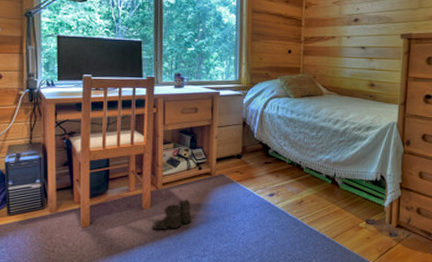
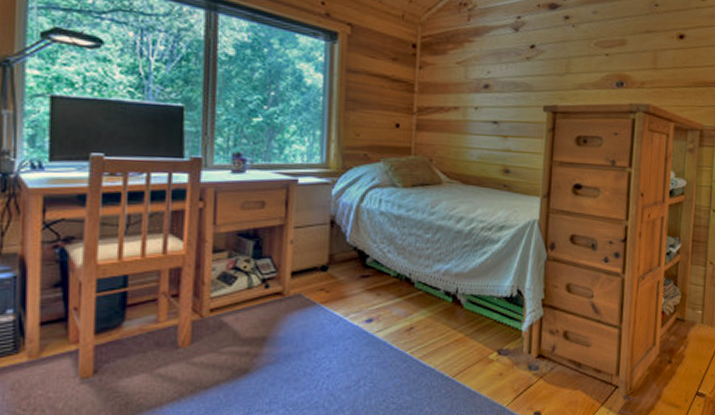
boots: present [153,199,192,233] -> none [193,330,253,380]

